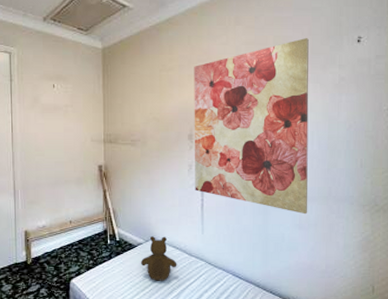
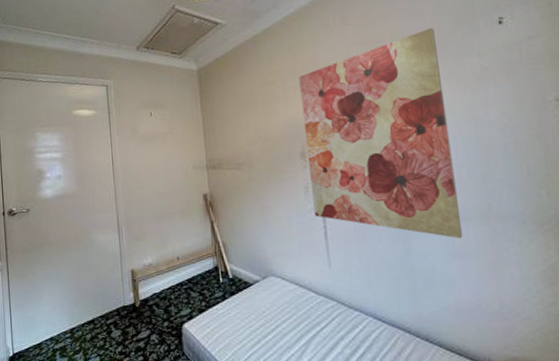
teddy bear: present [140,236,177,281] -> none [258,272,303,326]

